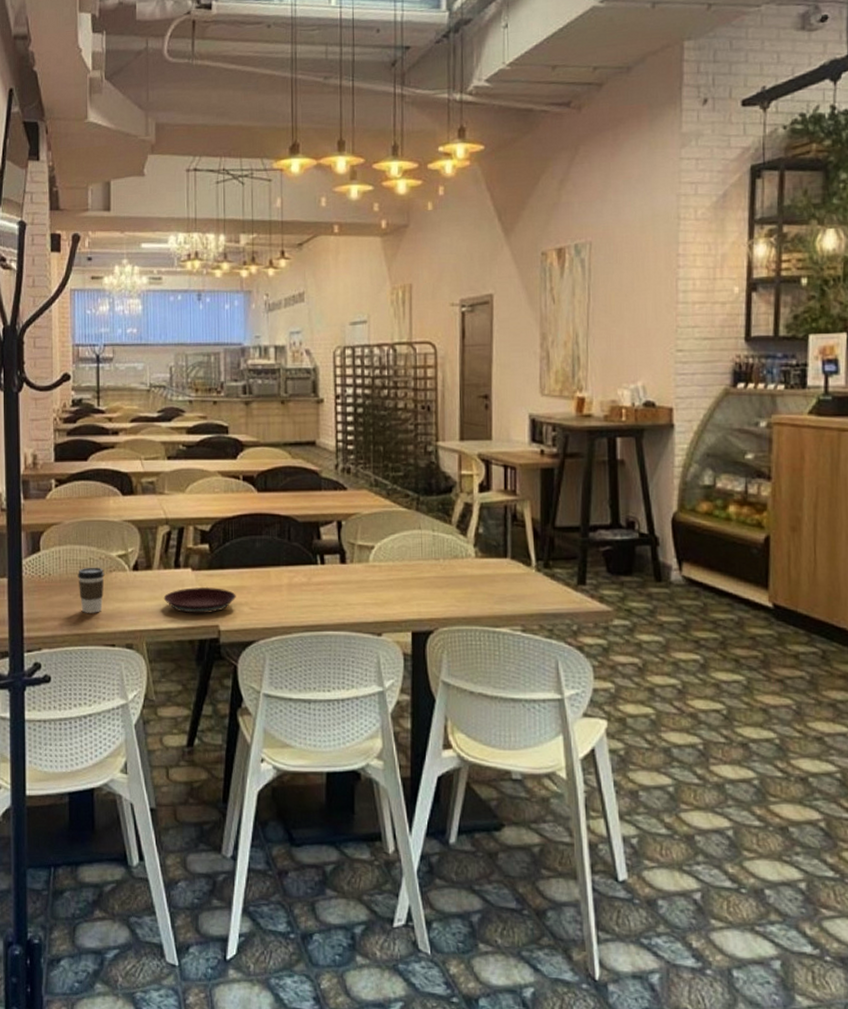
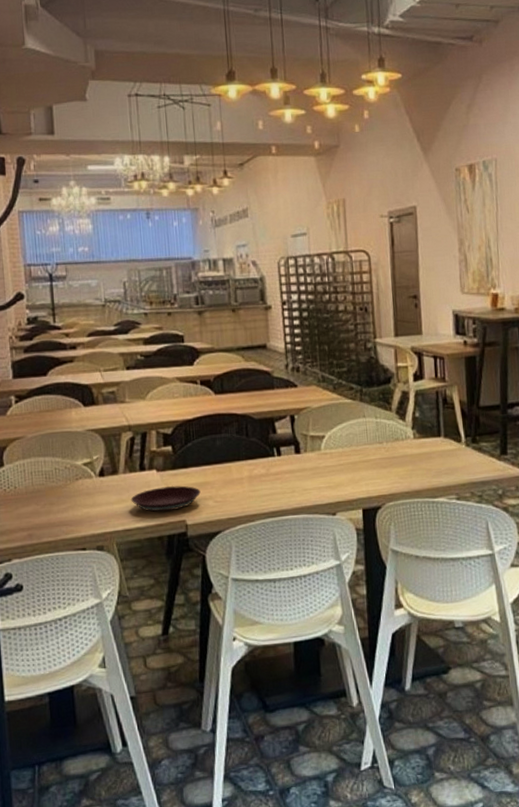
coffee cup: present [78,567,105,613] -> none [44,476,71,521]

